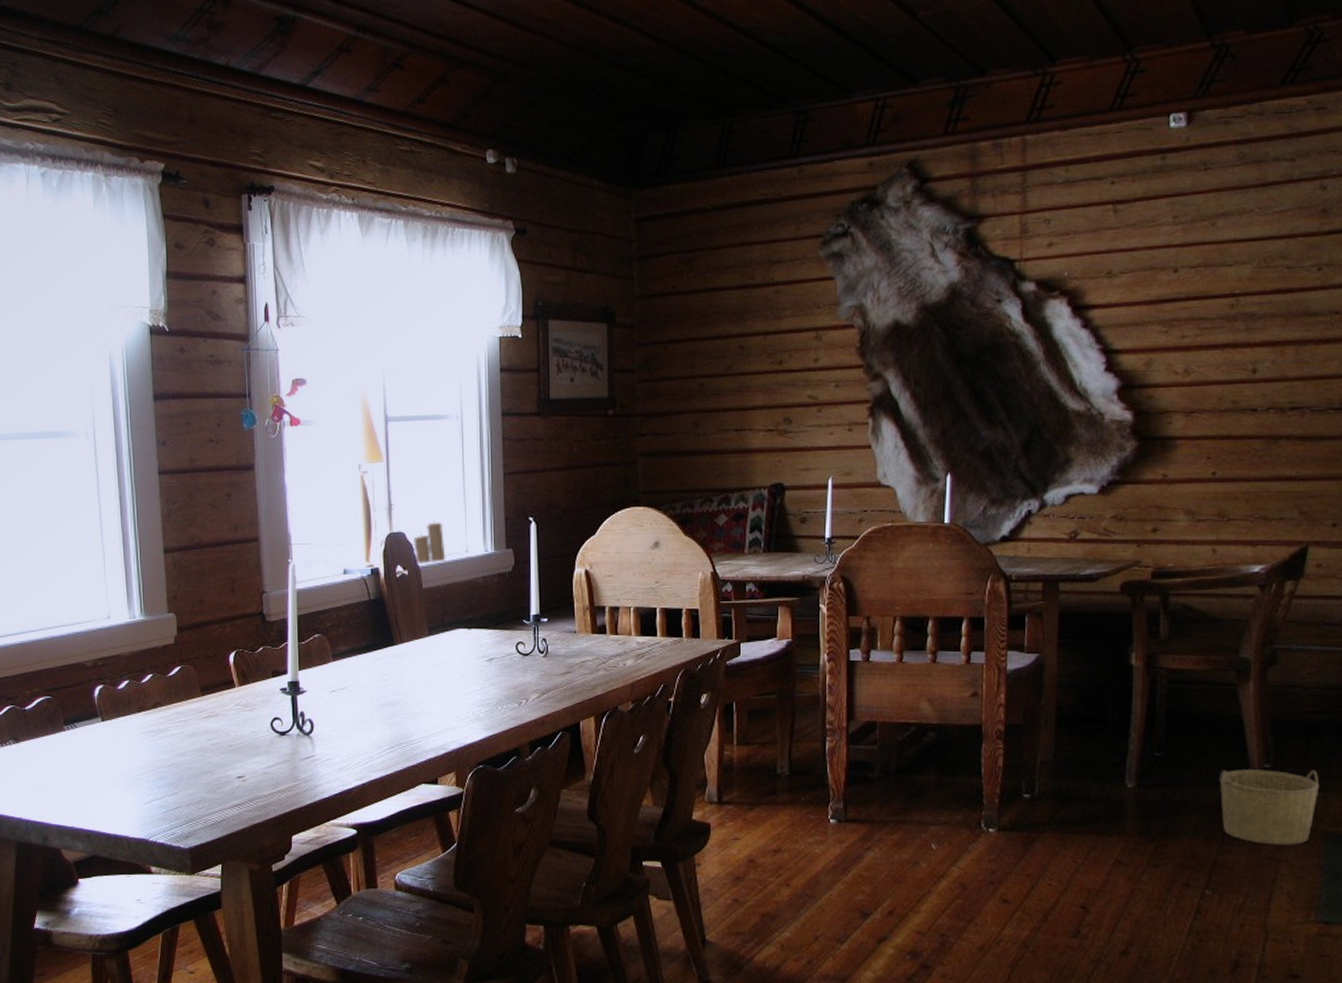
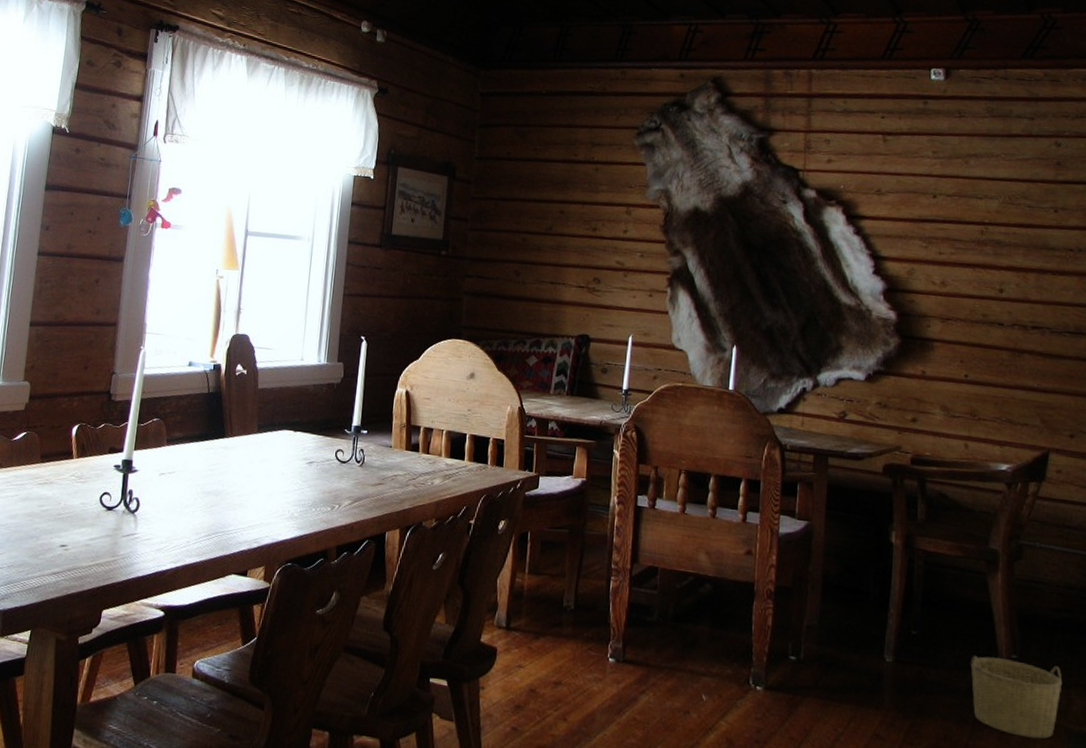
candle: present [414,518,446,564] -> none [255,326,284,367]

